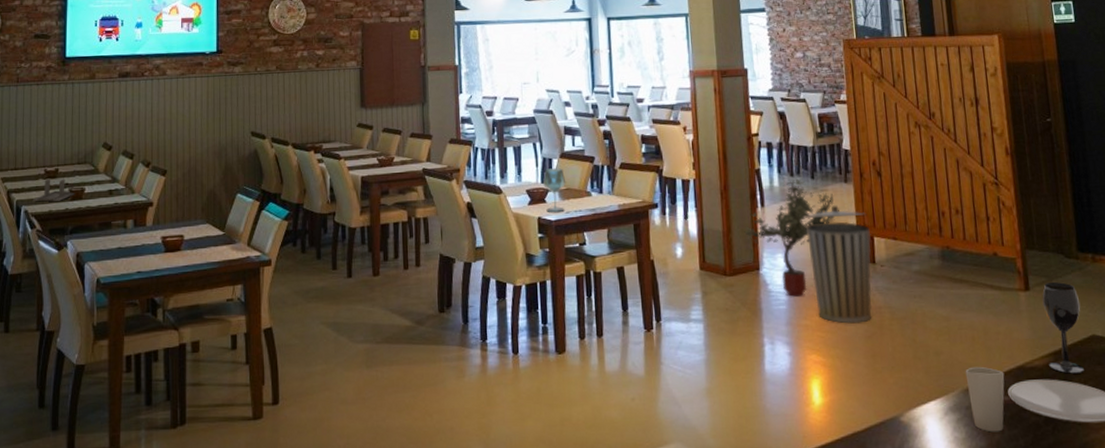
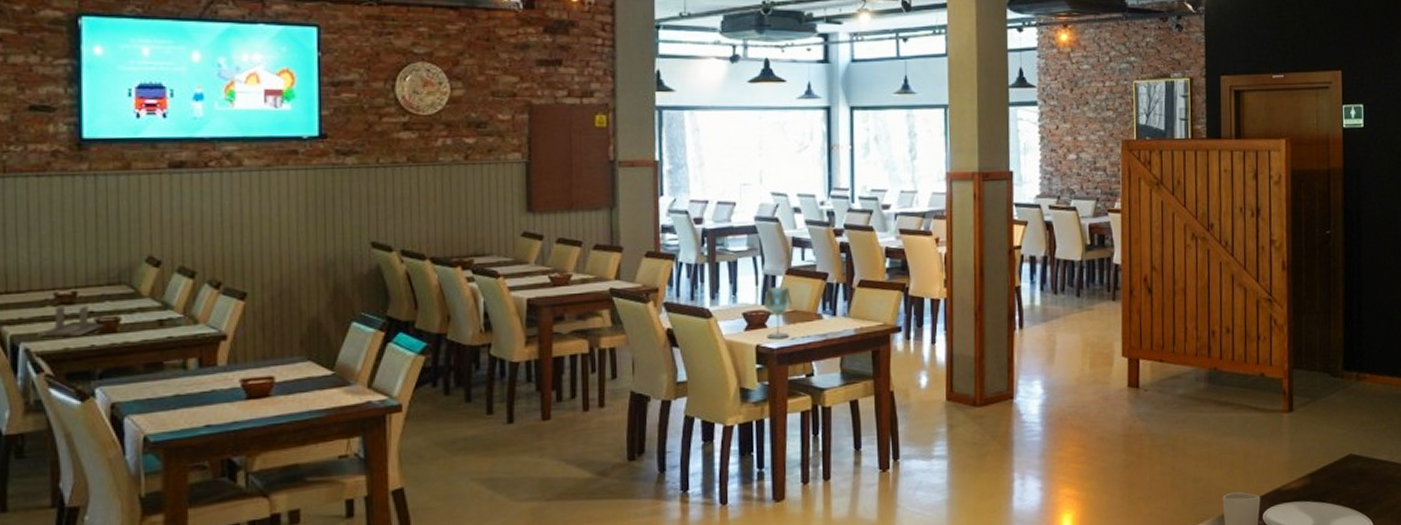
potted tree: present [744,179,835,297] -> none [999,298,1100,427]
trash can: present [805,205,872,324] -> none [1068,325,1137,453]
wine glass: present [1042,282,1084,374] -> none [1304,402,1341,495]

